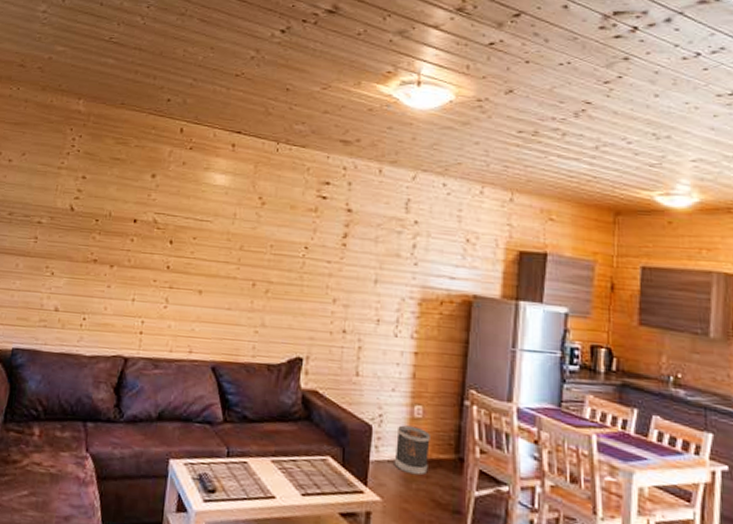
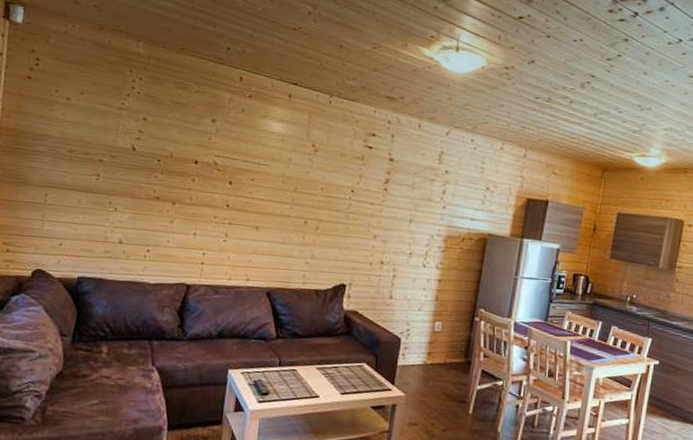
wastebasket: present [394,425,430,476] -> none [416,337,447,376]

